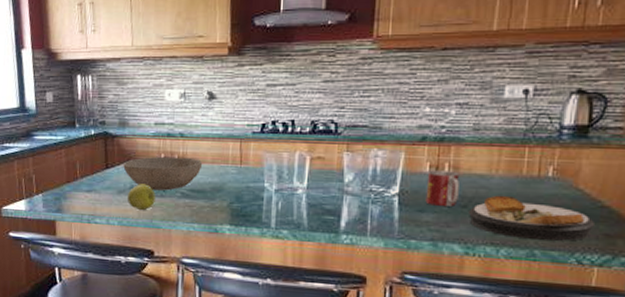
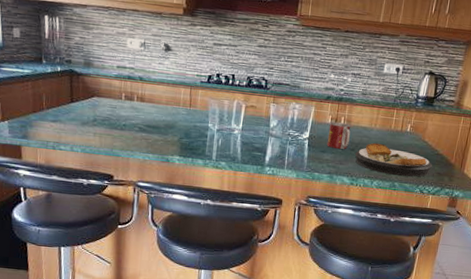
bowl: present [123,156,203,191] -> none [87,95,158,125]
apple: present [126,184,155,210] -> none [90,117,116,140]

